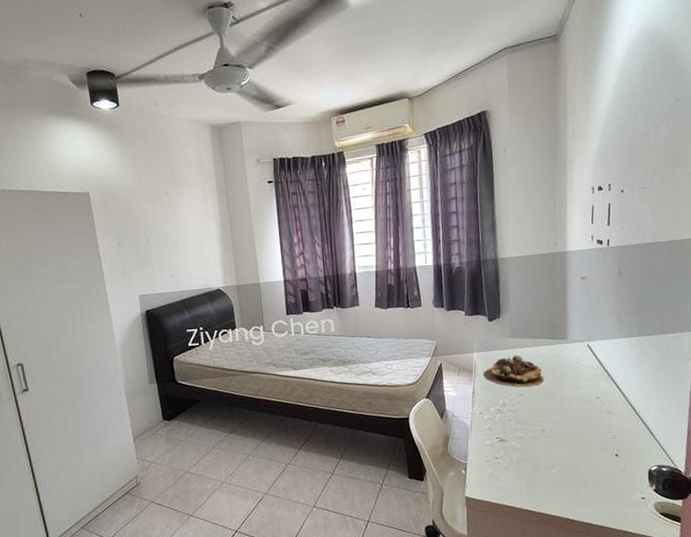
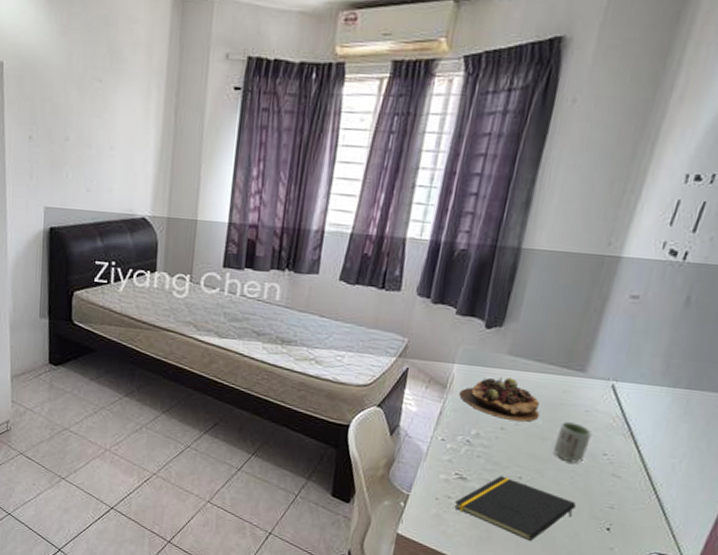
notepad: none [501,431,589,479] -> present [453,475,576,542]
cup: none [560,378,585,410] -> present [553,422,592,463]

